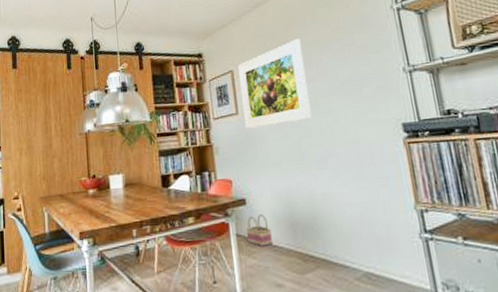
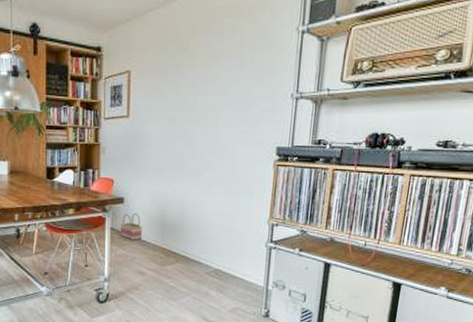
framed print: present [237,39,312,129] -> none [134,47,202,134]

